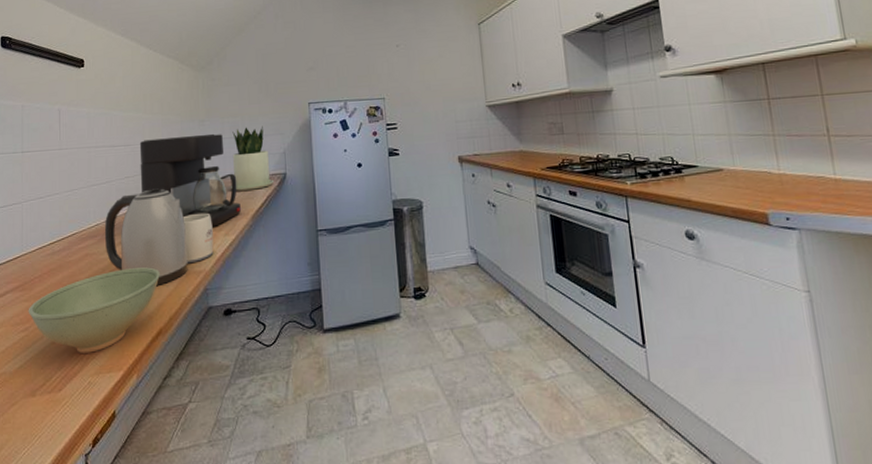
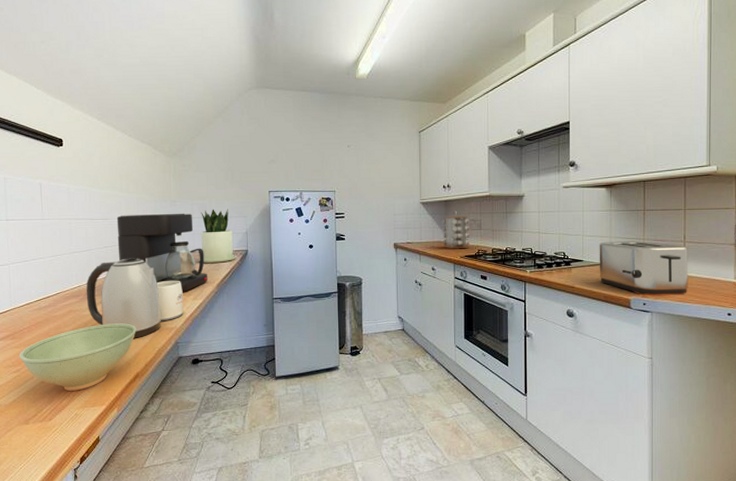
spice rack: none [515,113,551,160] -> present [442,210,469,249]
toaster: none [716,138,844,207] -> present [599,241,689,295]

